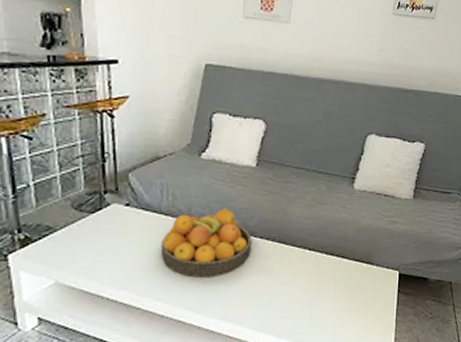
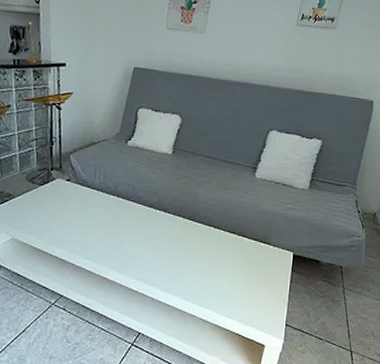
fruit bowl: present [160,206,253,278] -> none [92,185,167,244]

